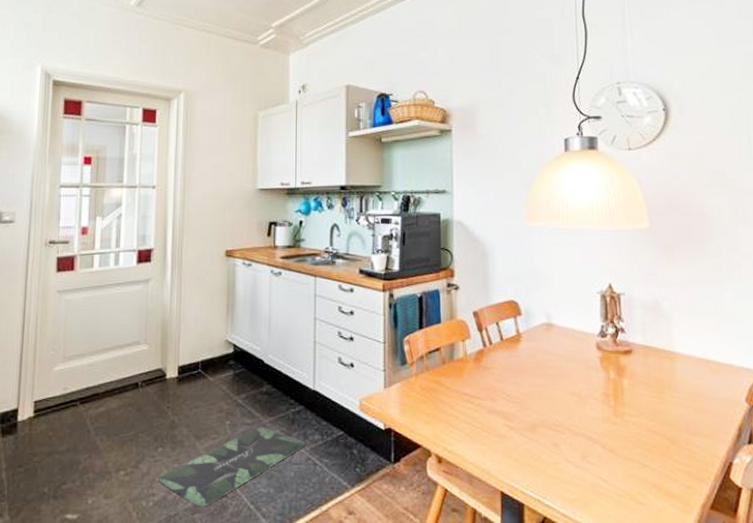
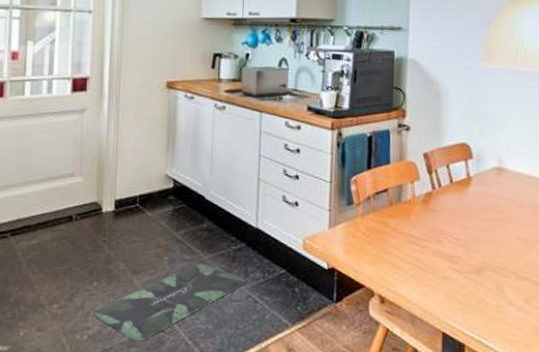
toaster: none [296,231,340,263] -> present [241,65,289,98]

